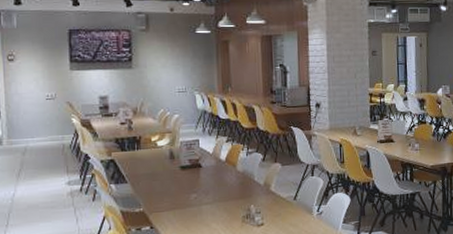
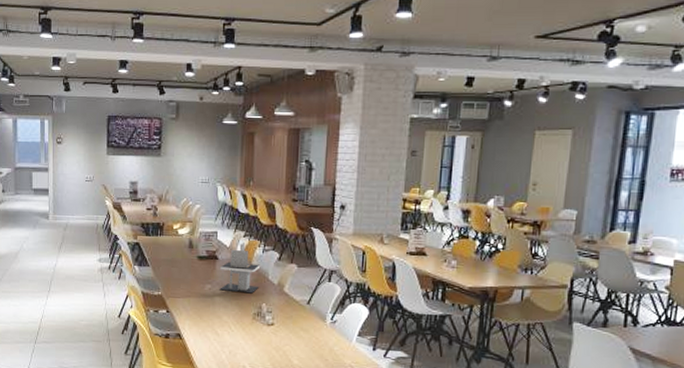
napkin holder: none [205,148,246,198] -> present [220,243,261,294]

